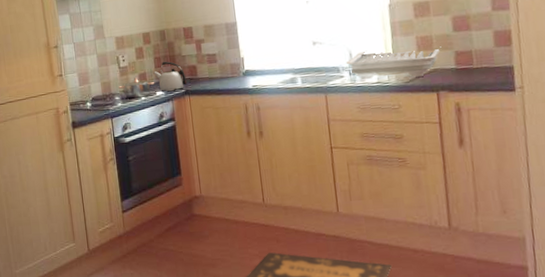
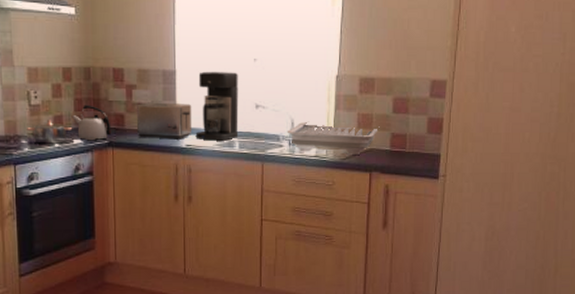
toaster: none [206,49,256,84] -> present [137,102,192,140]
coffee maker: none [257,15,300,80] -> present [195,72,239,141]

